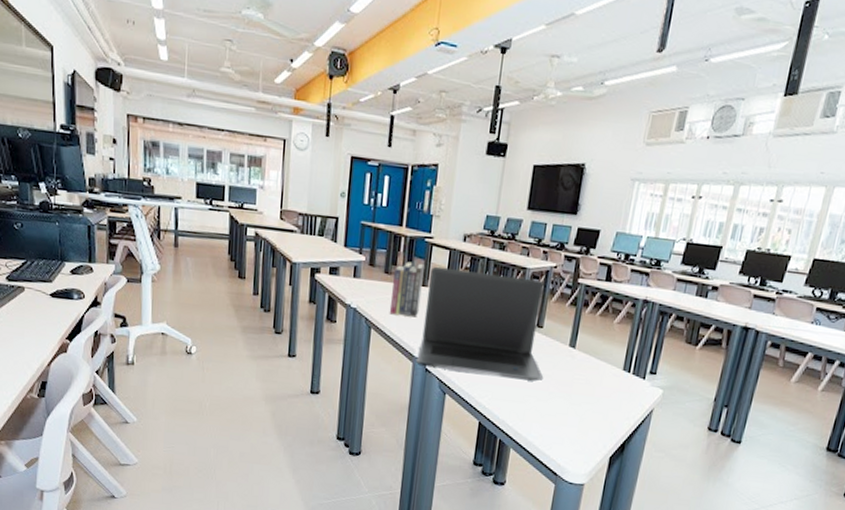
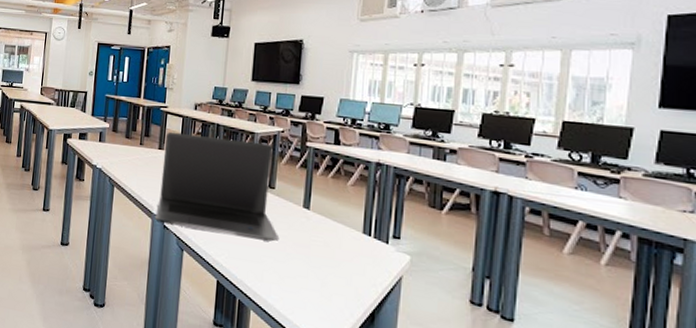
books: present [389,261,425,317] -> none [130,127,161,177]

